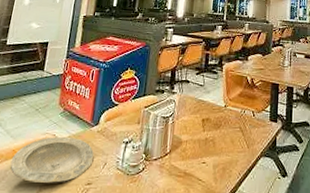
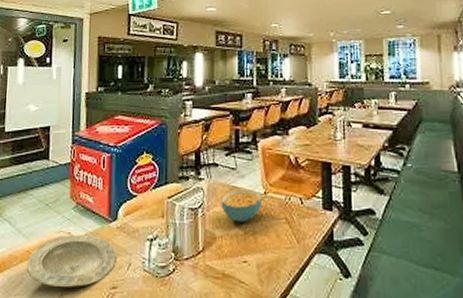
cereal bowl: none [188,103,222,130] -> present [221,190,262,222]

